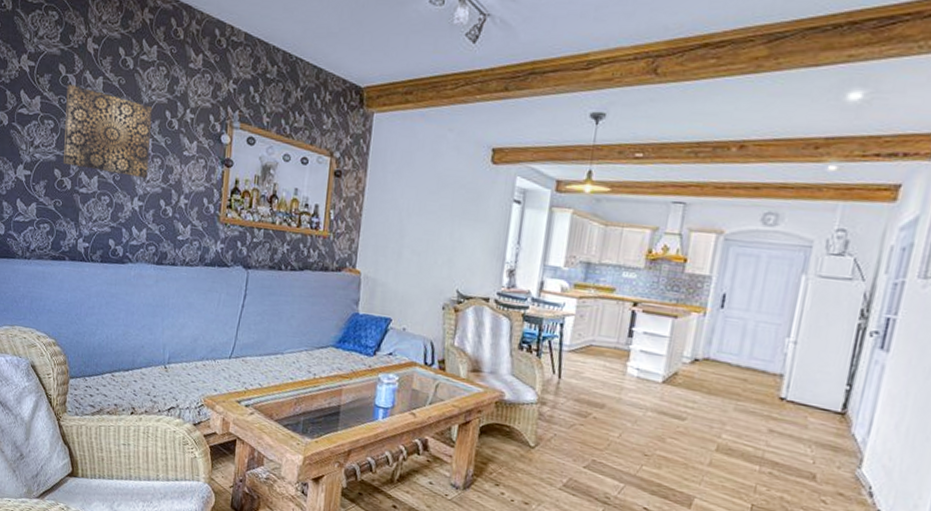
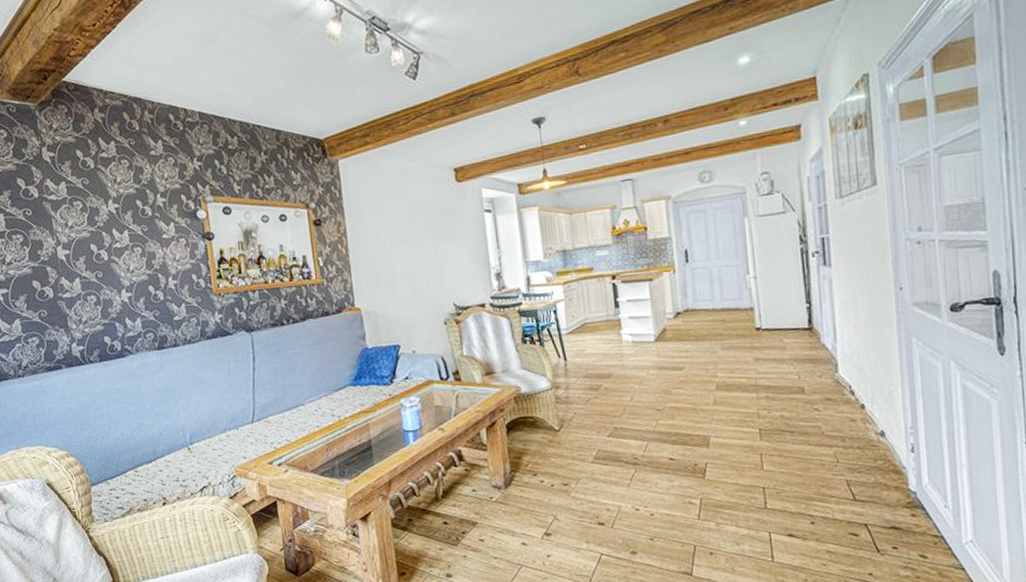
wall art: present [64,84,153,178] -> none [29,195,131,275]

